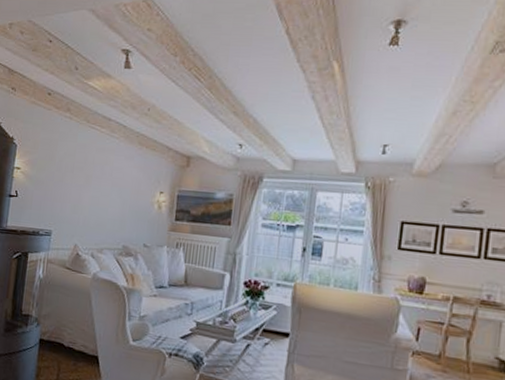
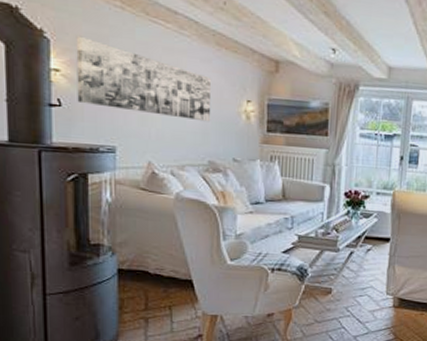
wall art: none [29,141,133,211] -> present [76,35,212,122]

